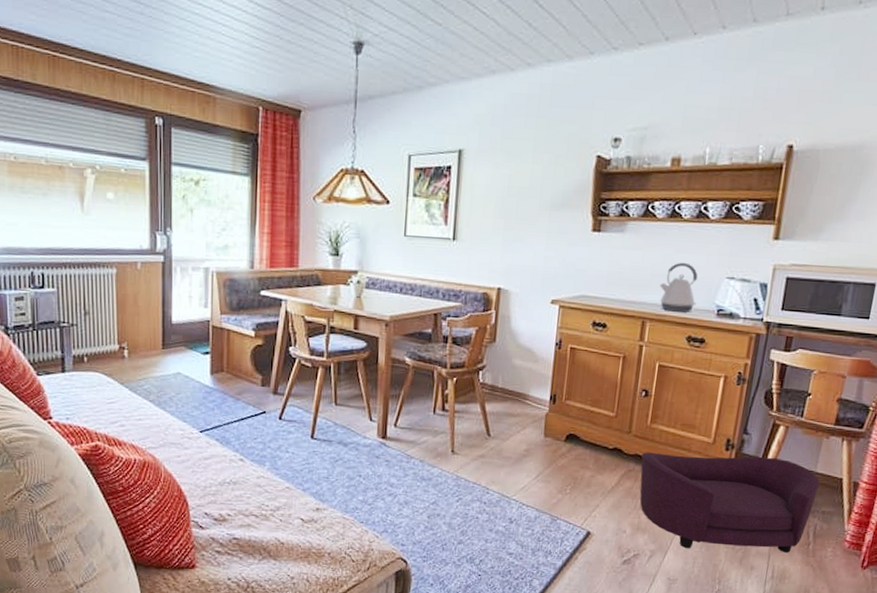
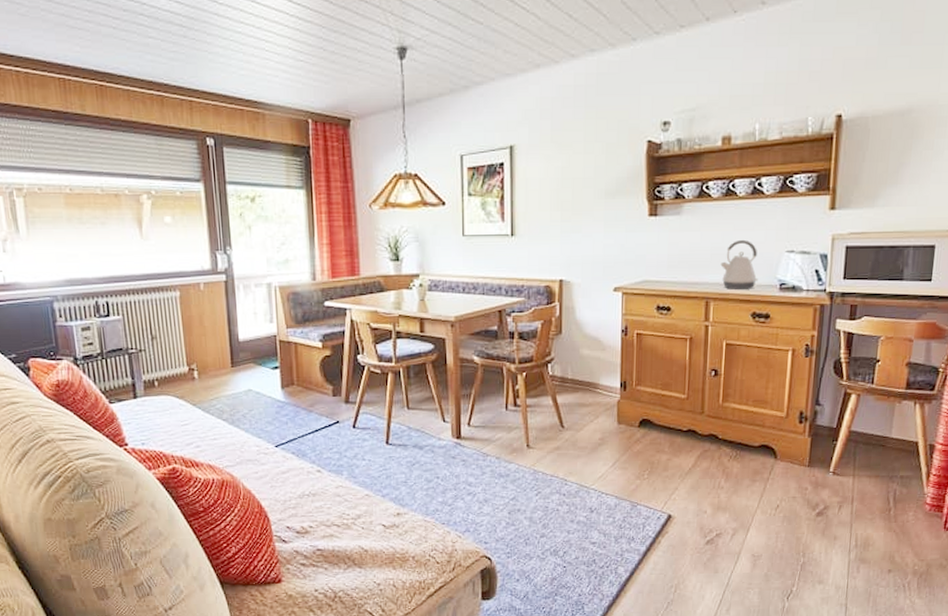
dog bed: present [639,452,820,553] -> none [716,426,896,523]

